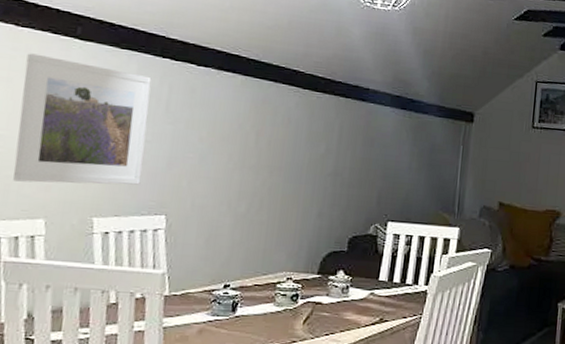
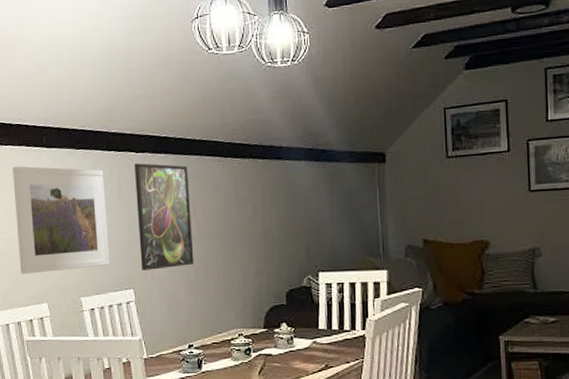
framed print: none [180,77,258,198] -> present [135,163,194,270]

